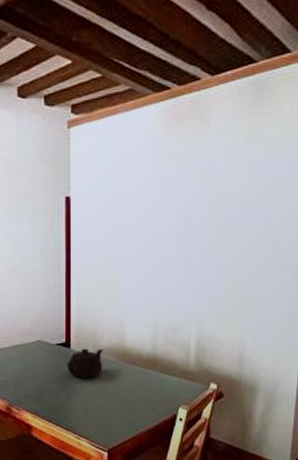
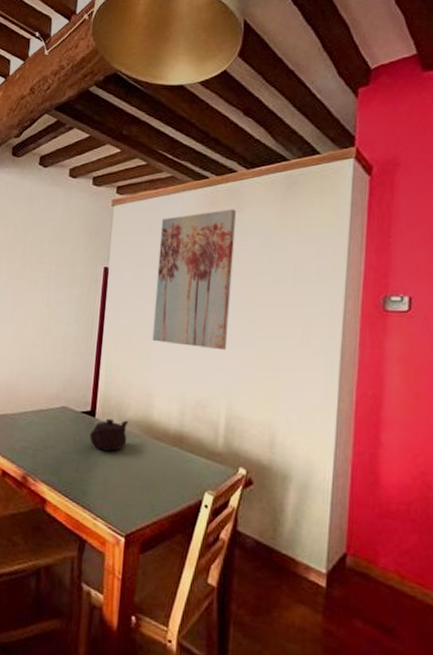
wall art: none [120,123,201,274] -> present [152,209,236,351]

